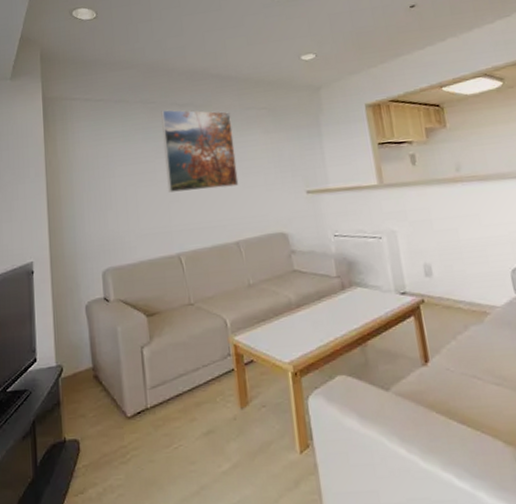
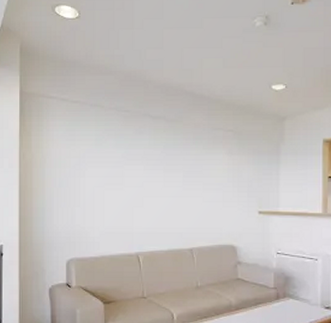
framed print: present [161,109,239,193] -> none [134,120,199,199]

